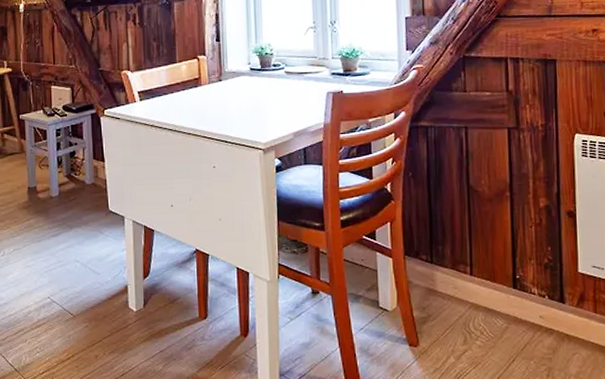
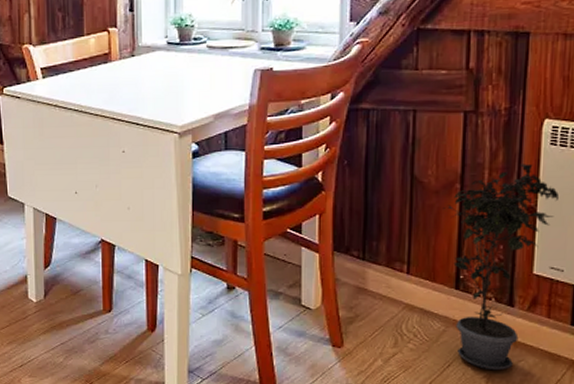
potted plant: none [497,173,593,364] -> present [443,164,559,371]

